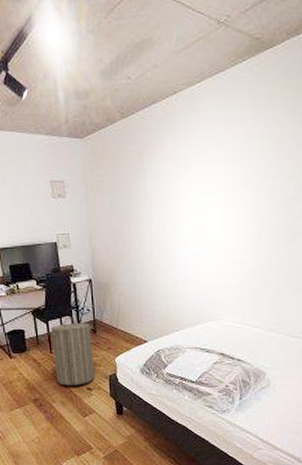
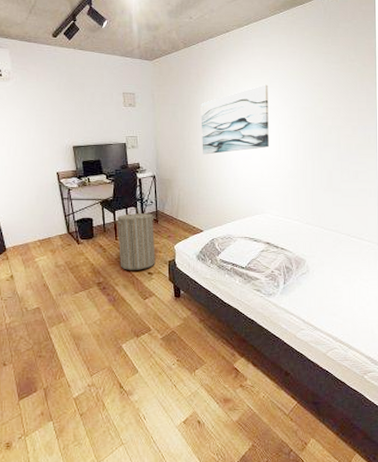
wall art: none [142,160,226,252] -> present [201,84,269,155]

